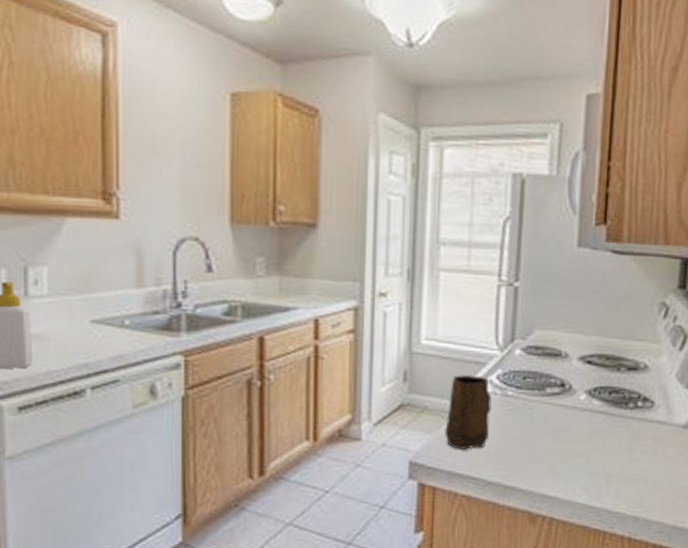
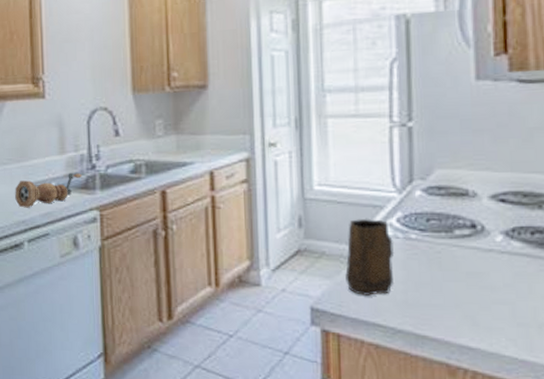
pepper mill: none [75,310,164,349] -> present [15,172,82,208]

